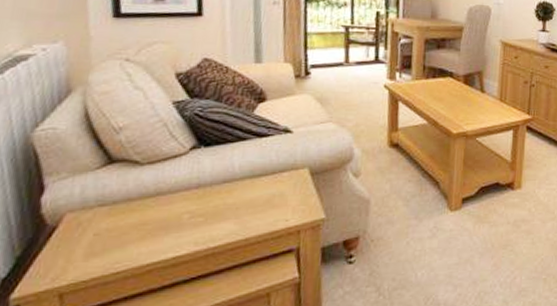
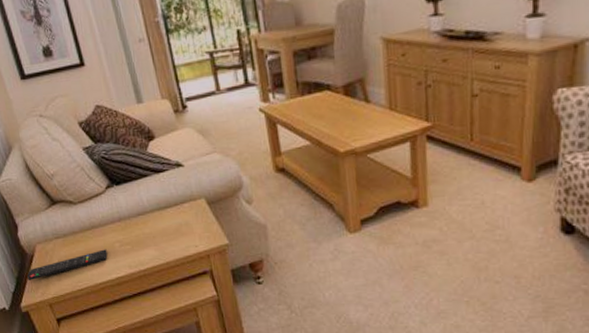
remote control: none [34,221,170,263] -> present [26,249,108,281]

